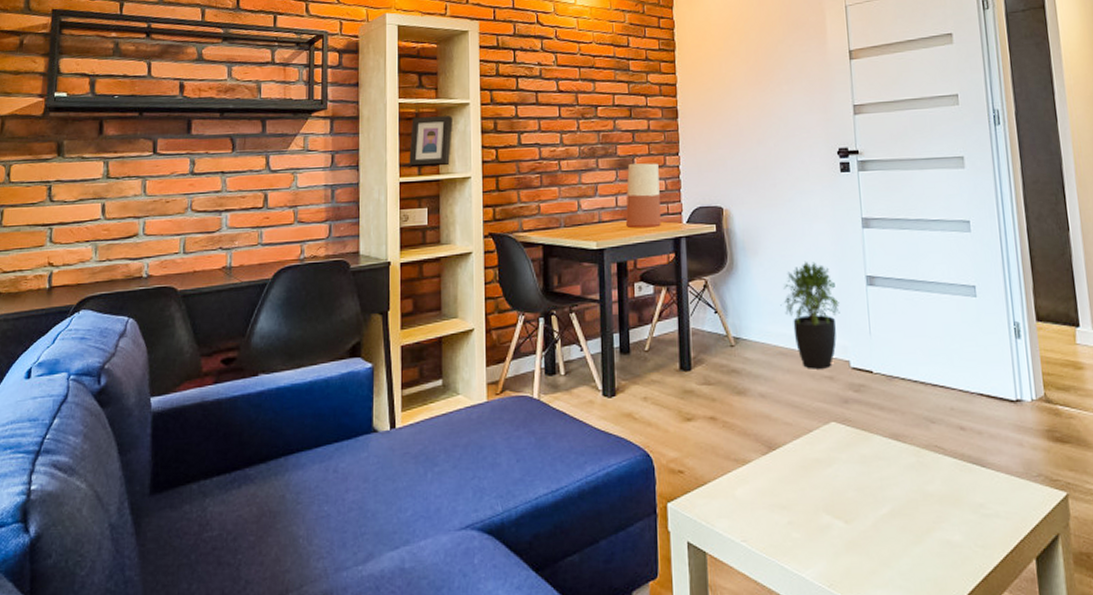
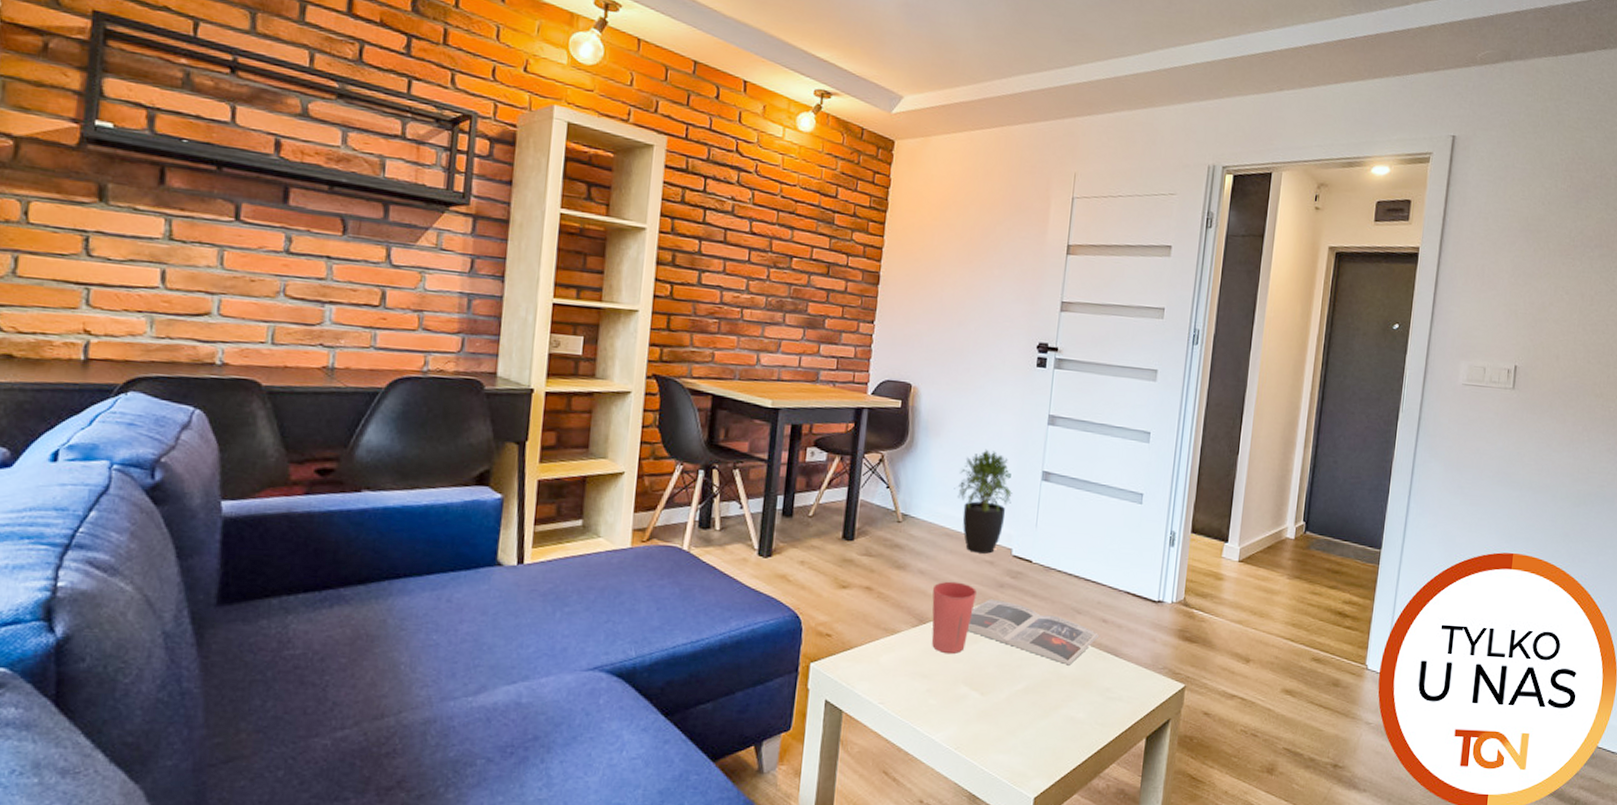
picture frame: present [409,116,452,166] -> none [566,233,624,292]
vase: present [626,163,661,229] -> none [807,324,851,395]
cup: none [777,402,822,480] -> present [931,581,977,654]
magazine: none [818,417,960,482] -> present [967,599,1100,666]

